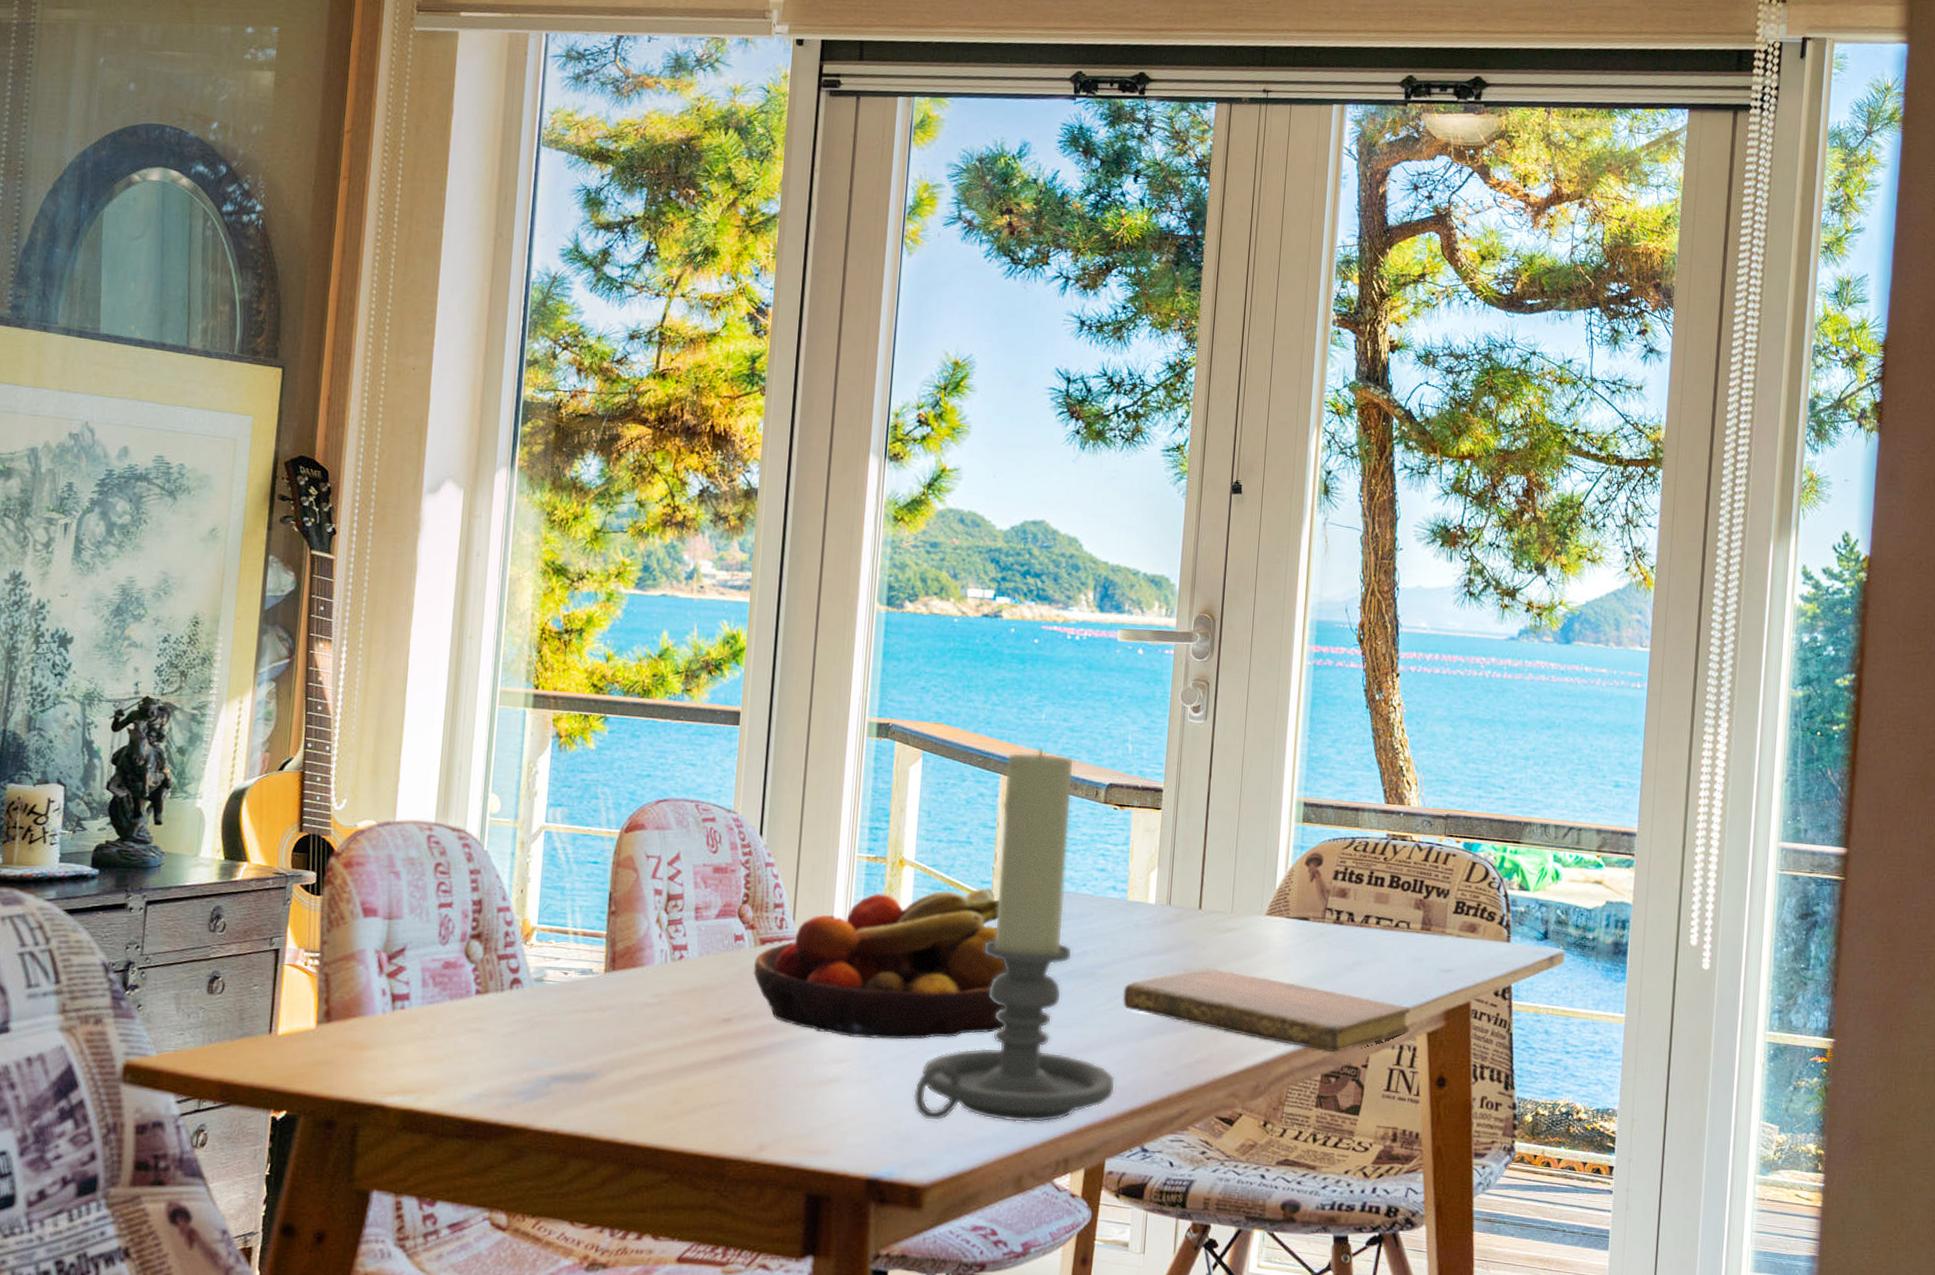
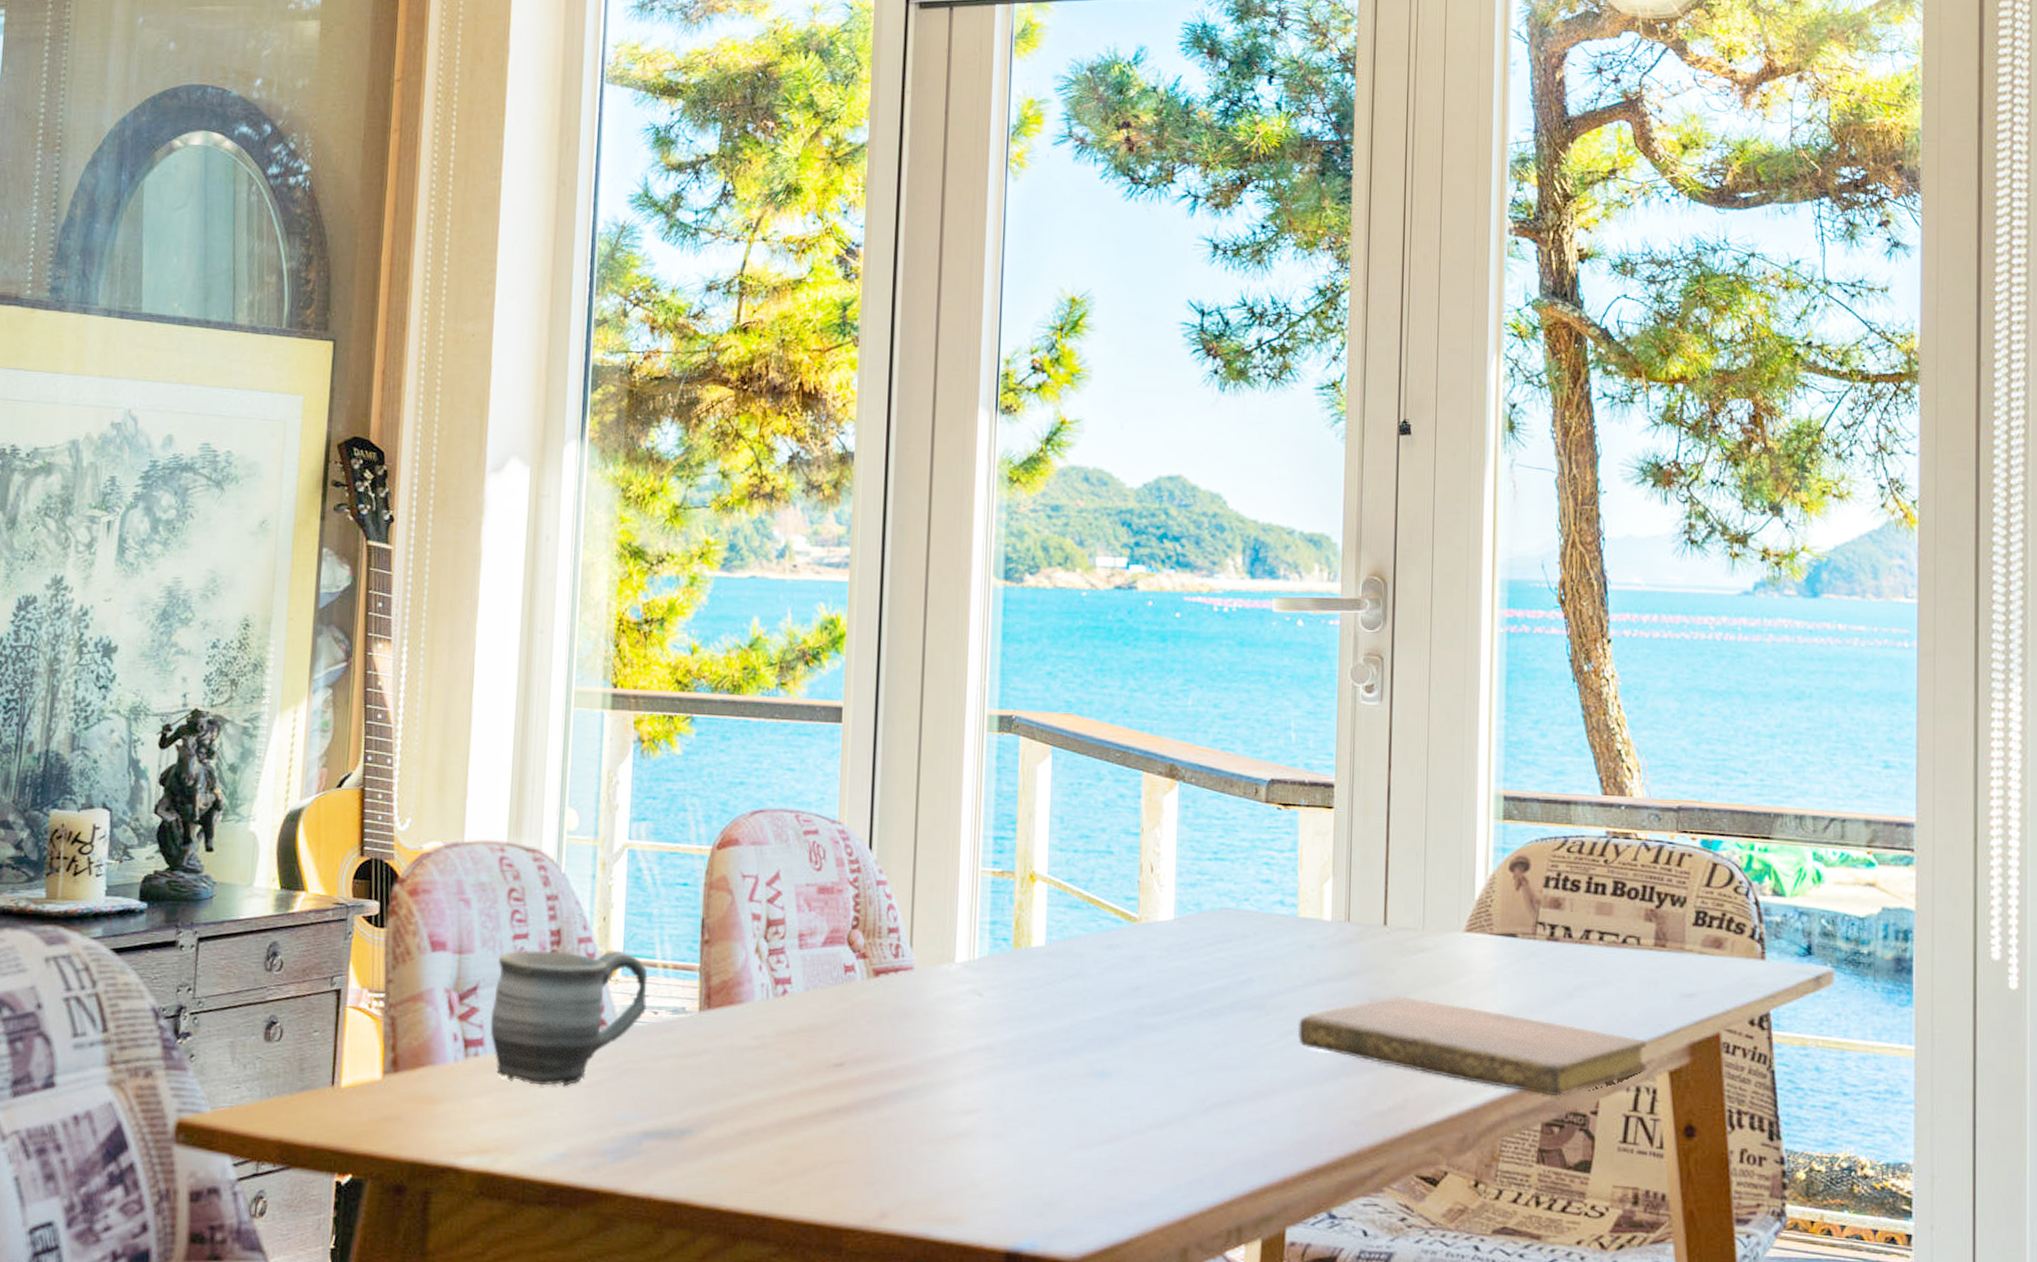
mug: none [415,917,560,1035] -> present [489,950,648,1086]
fruit bowl: present [753,888,1007,1040] -> none [866,905,1160,1086]
candle holder: present [913,748,1116,1123] -> none [1056,740,1294,1184]

